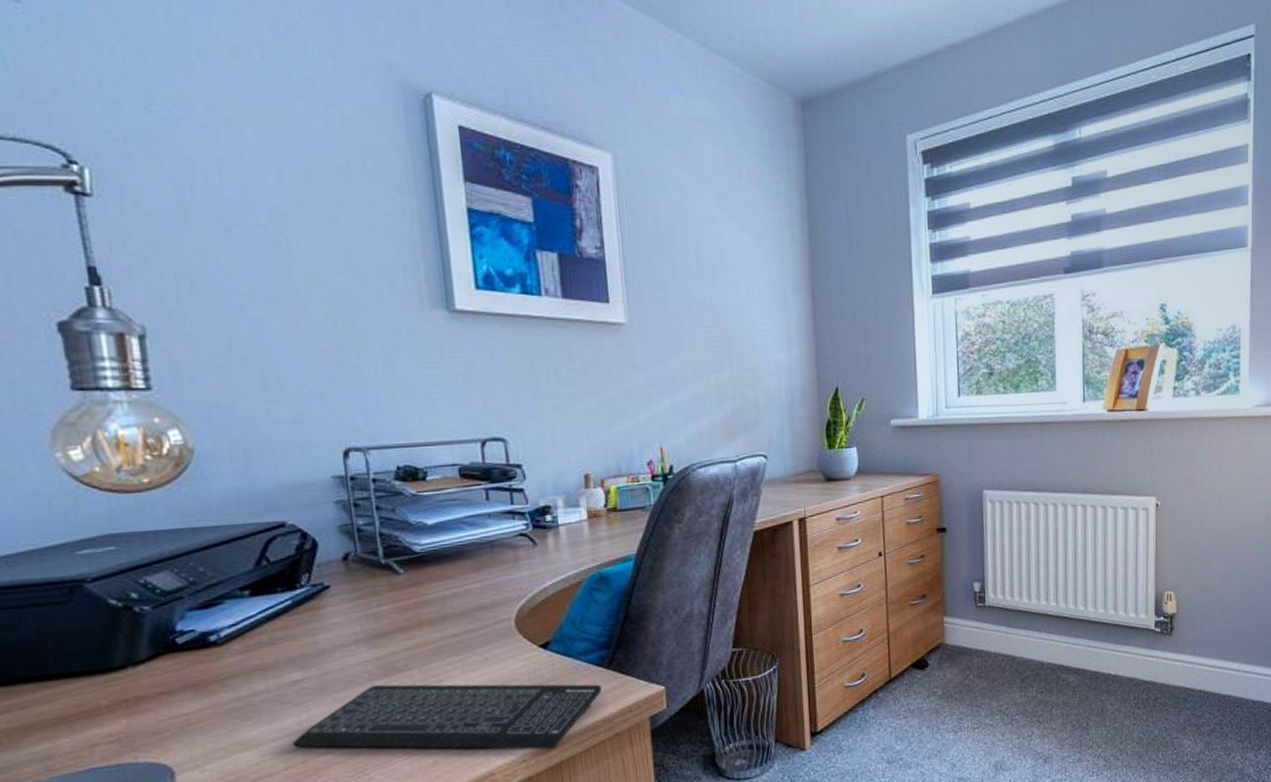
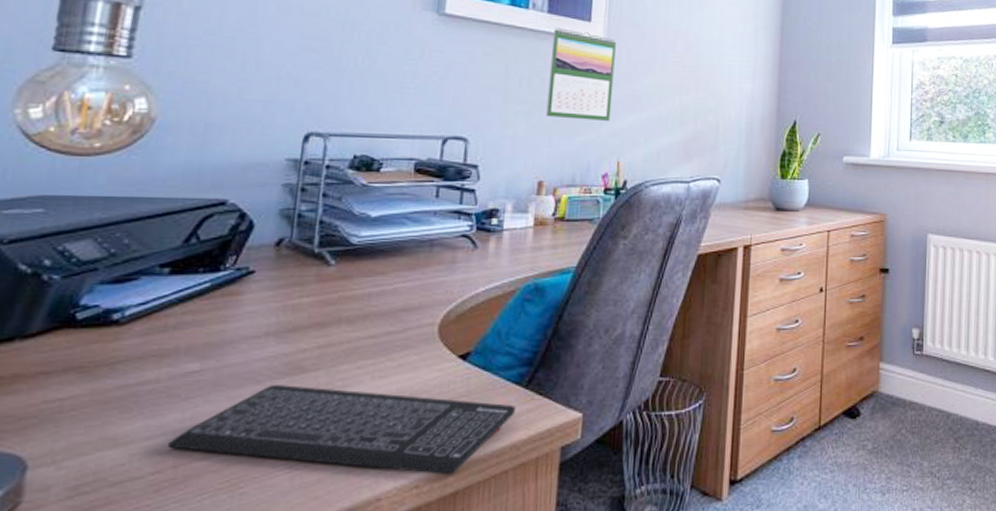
calendar: none [571,313,646,409] -> present [546,27,616,121]

